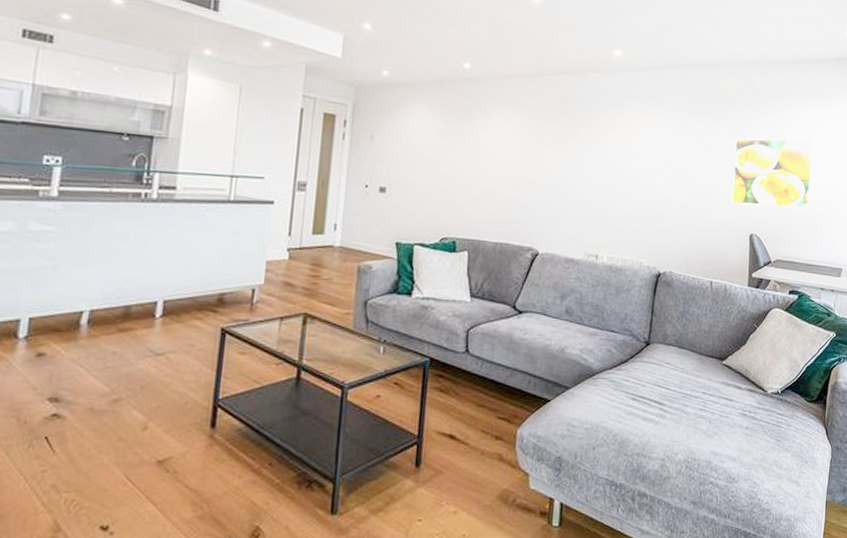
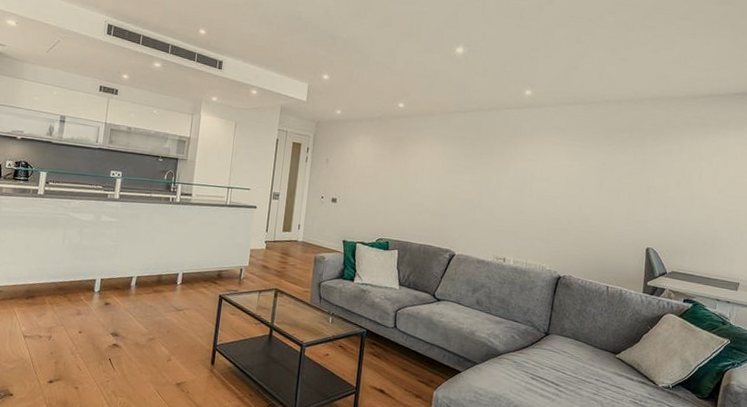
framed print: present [731,138,813,209] -> none [629,164,714,228]

